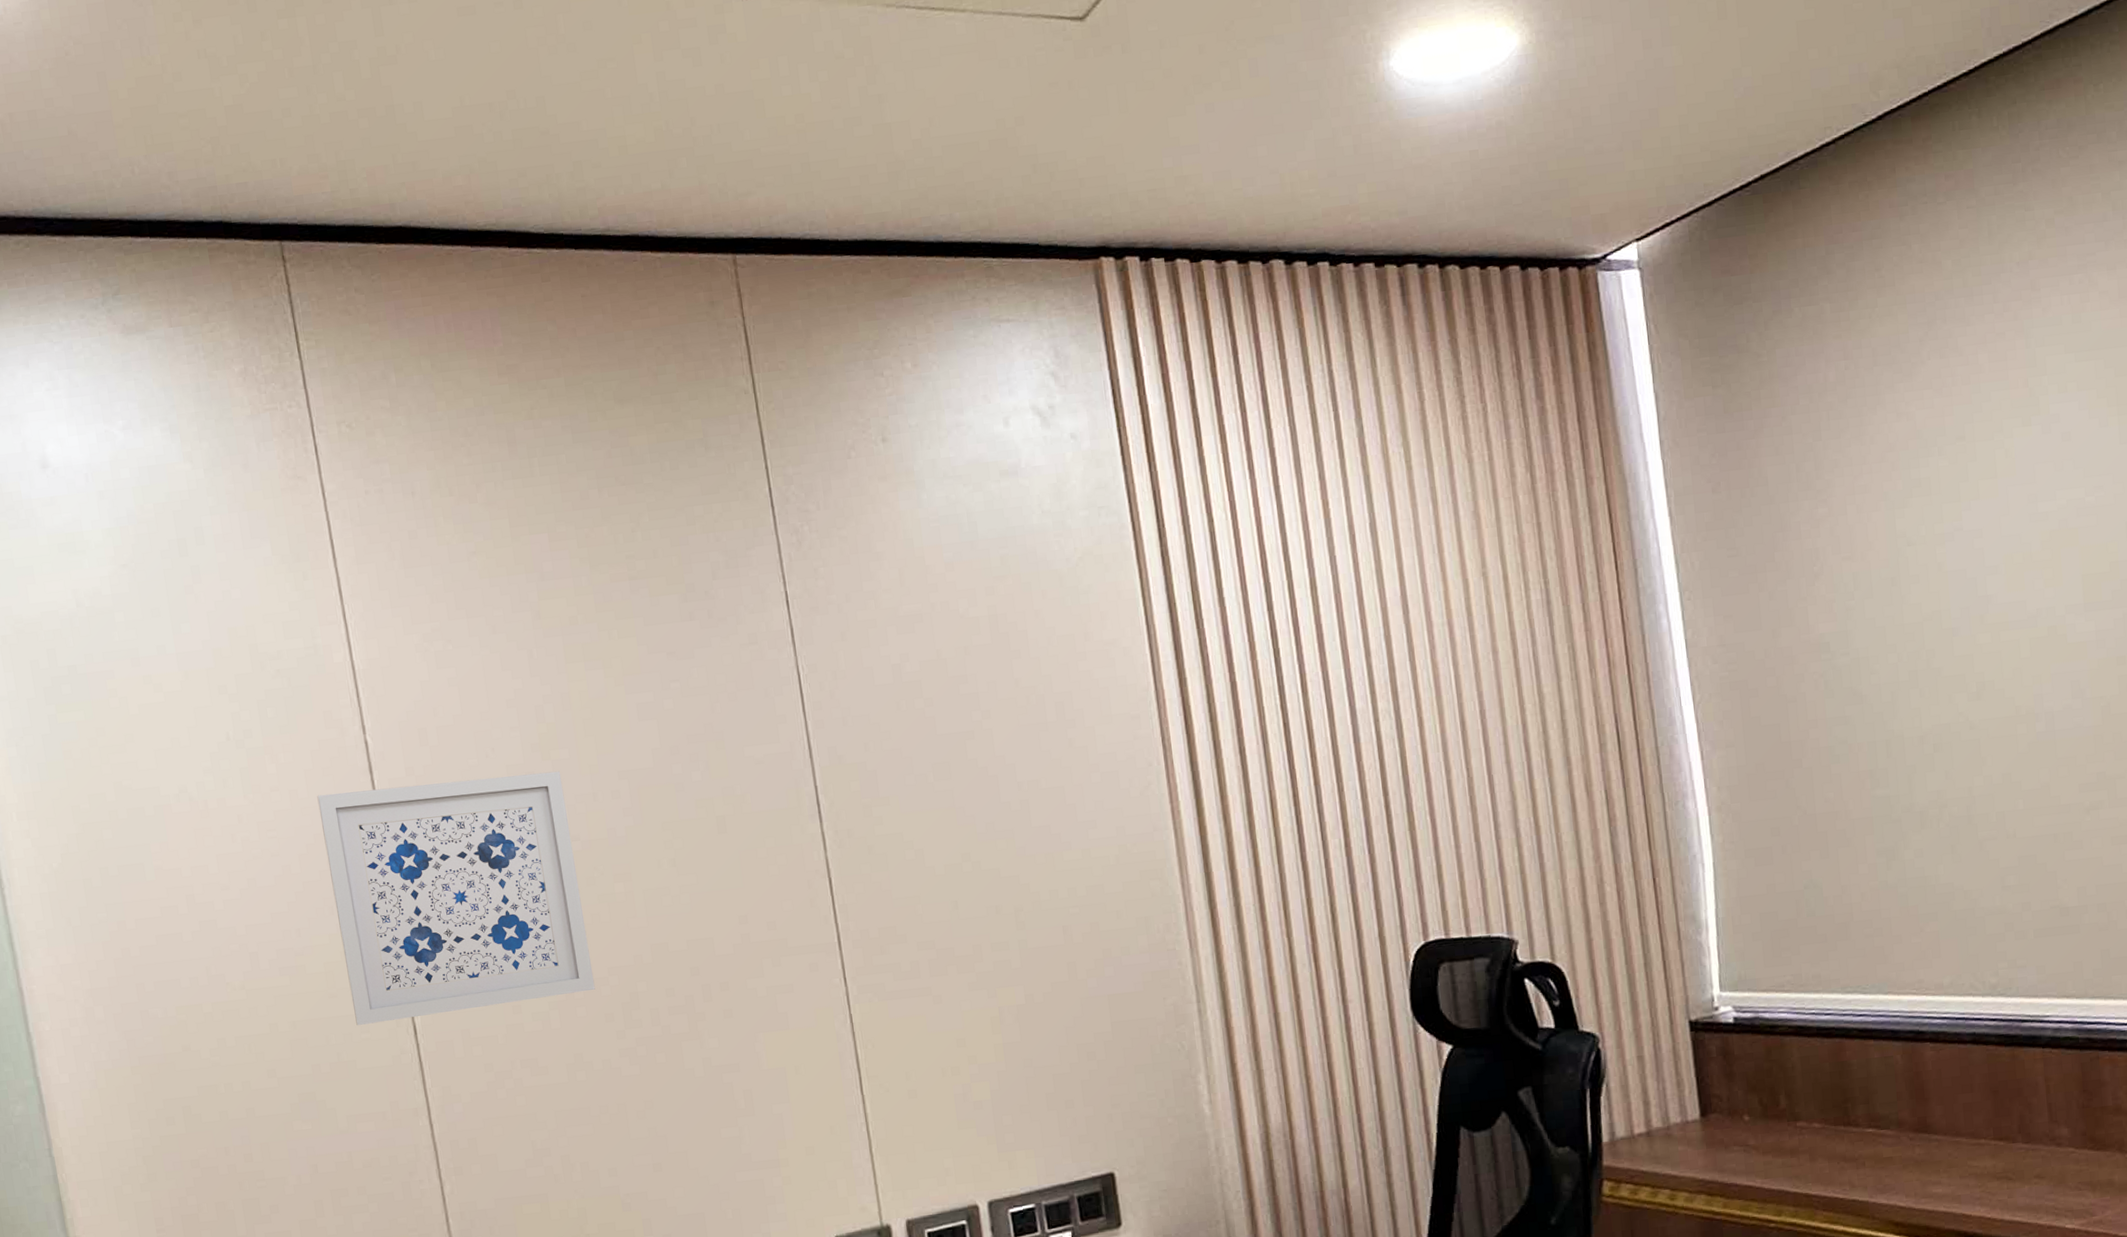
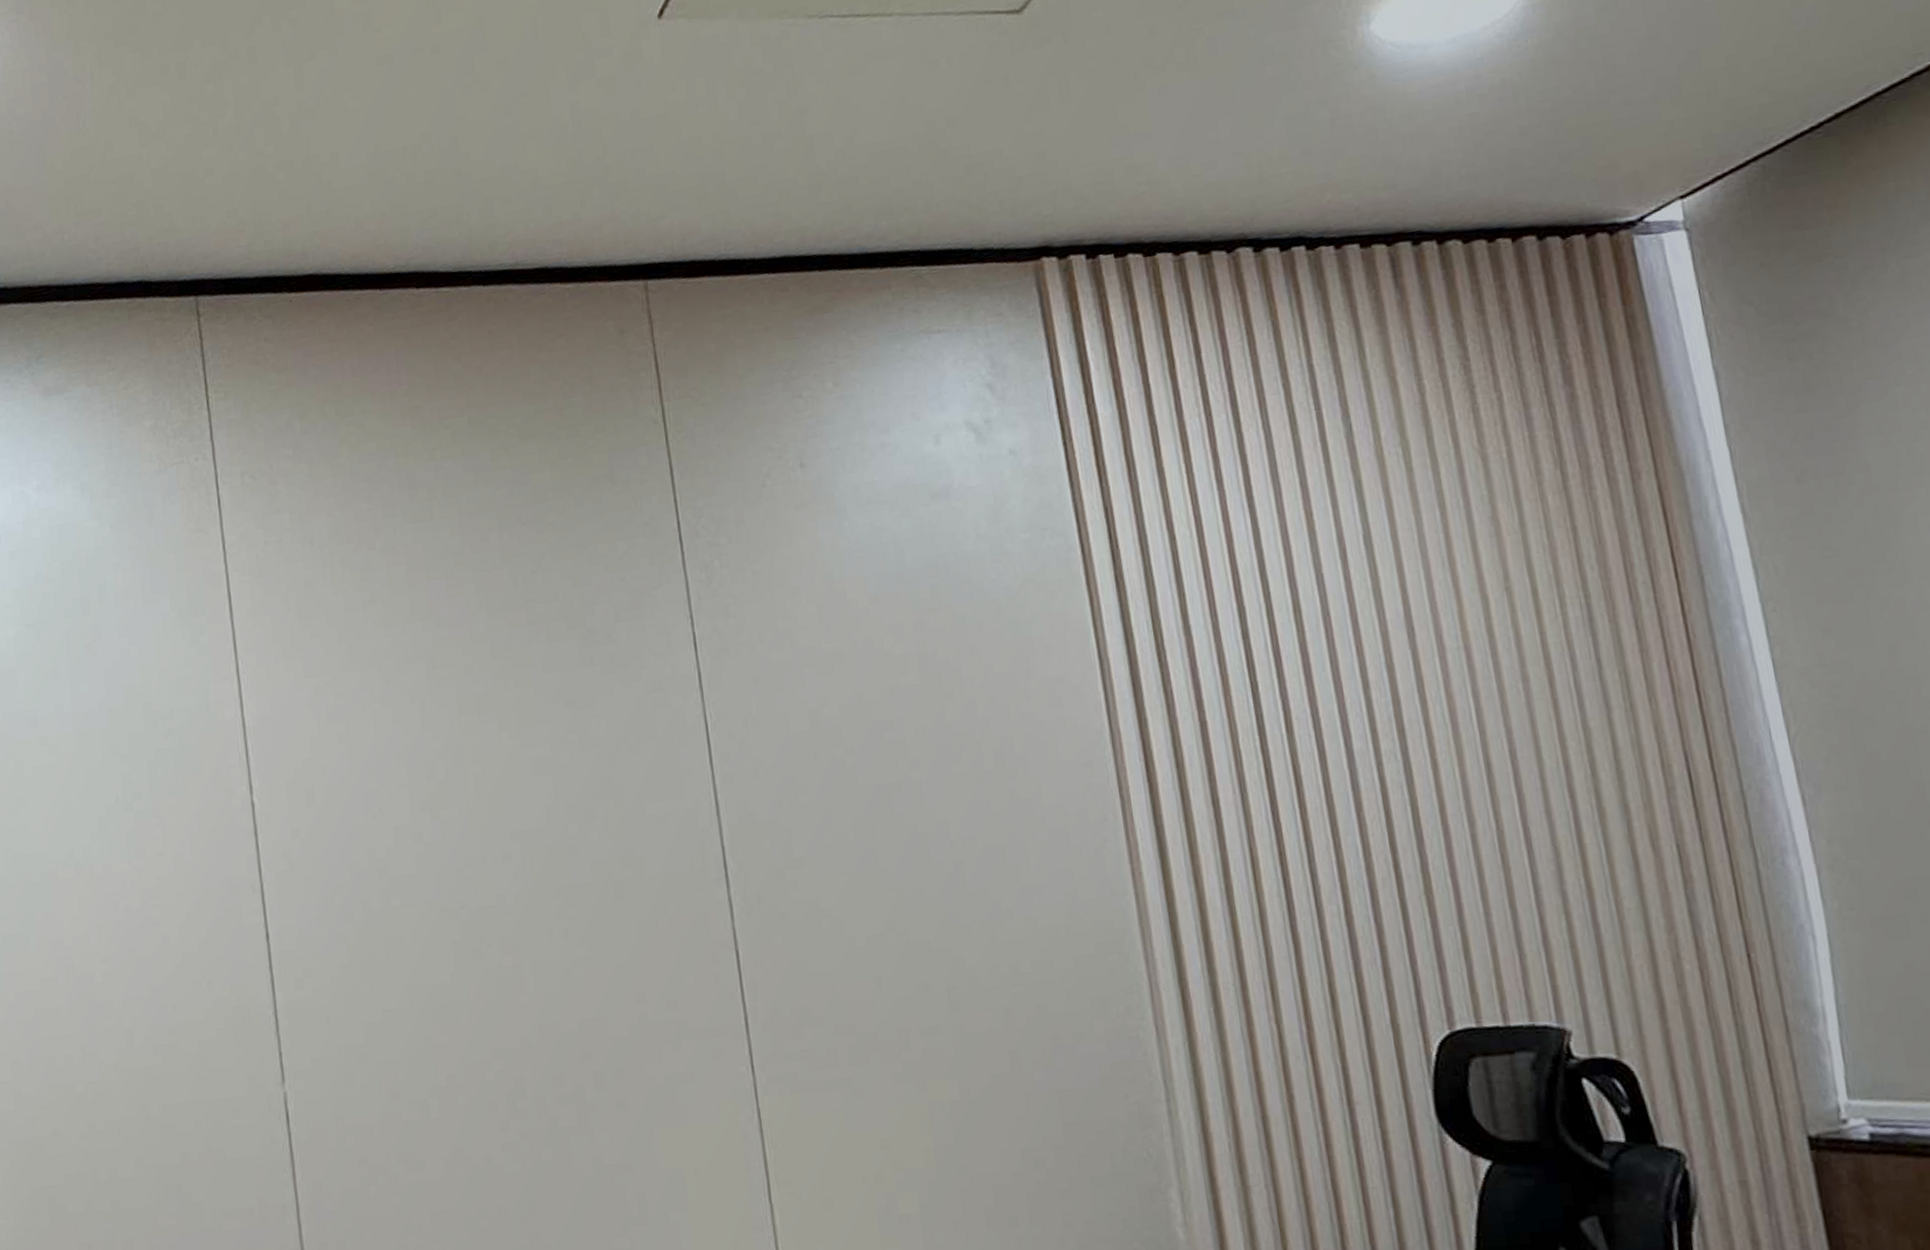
wall art: present [317,771,595,1026] -> none [201,832,478,1112]

